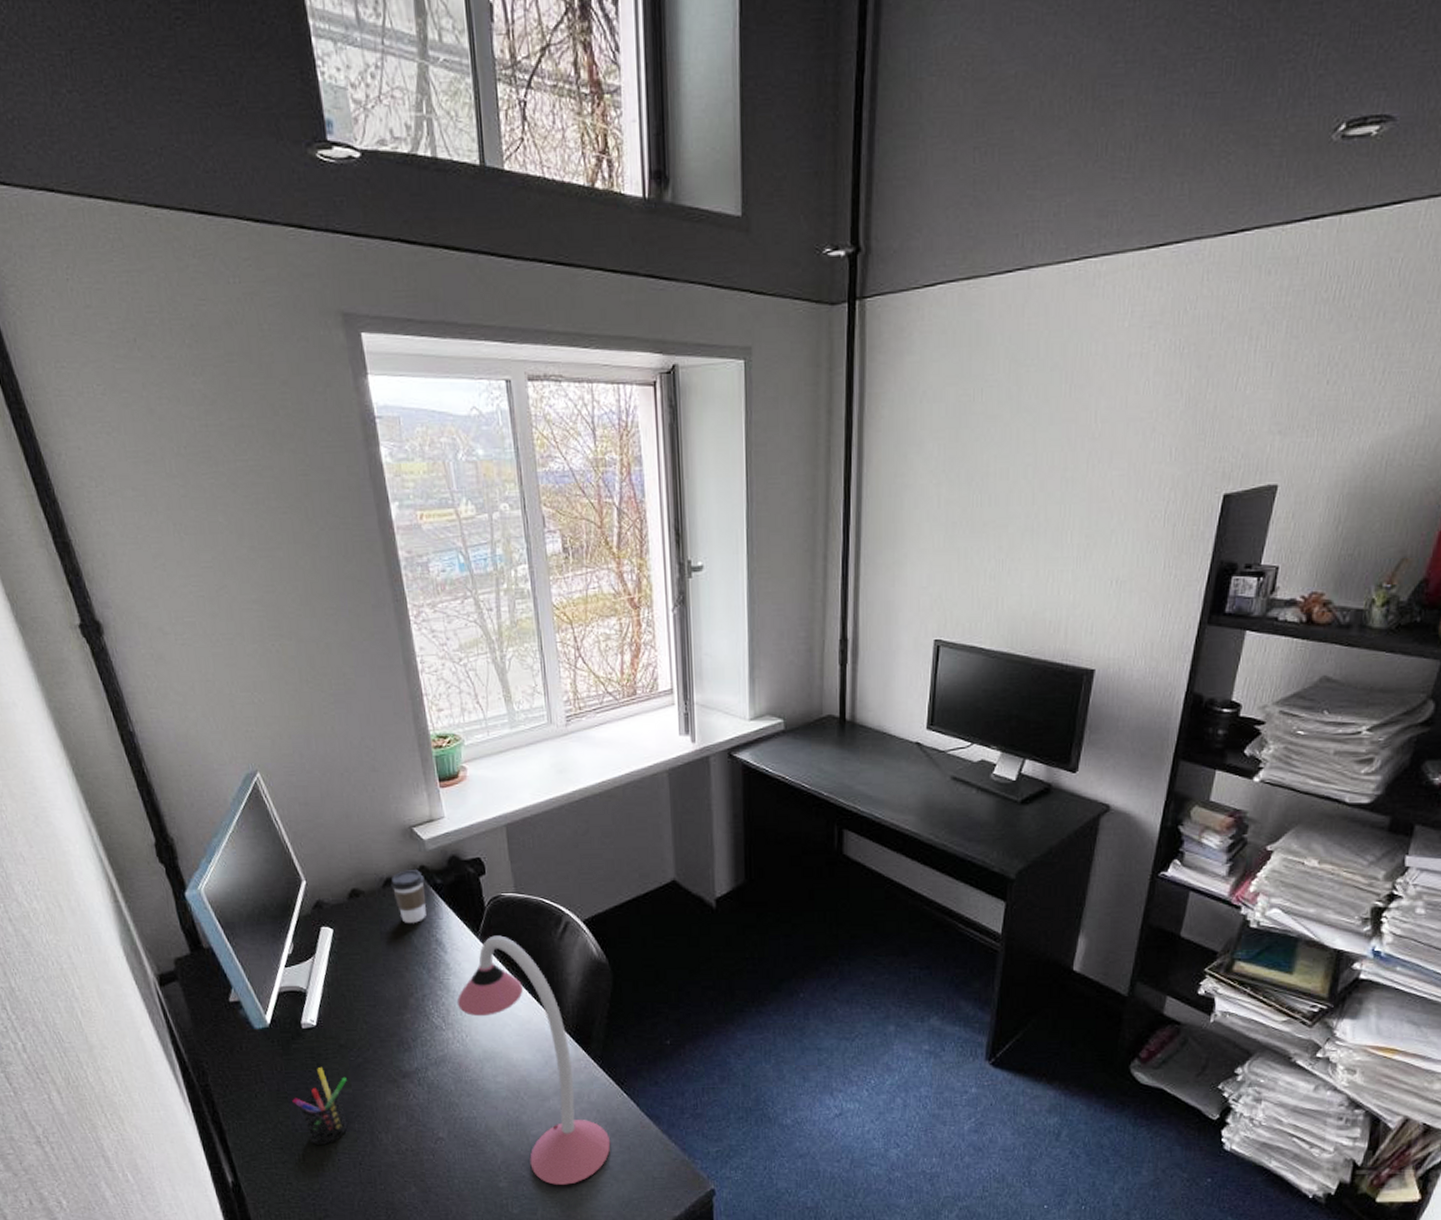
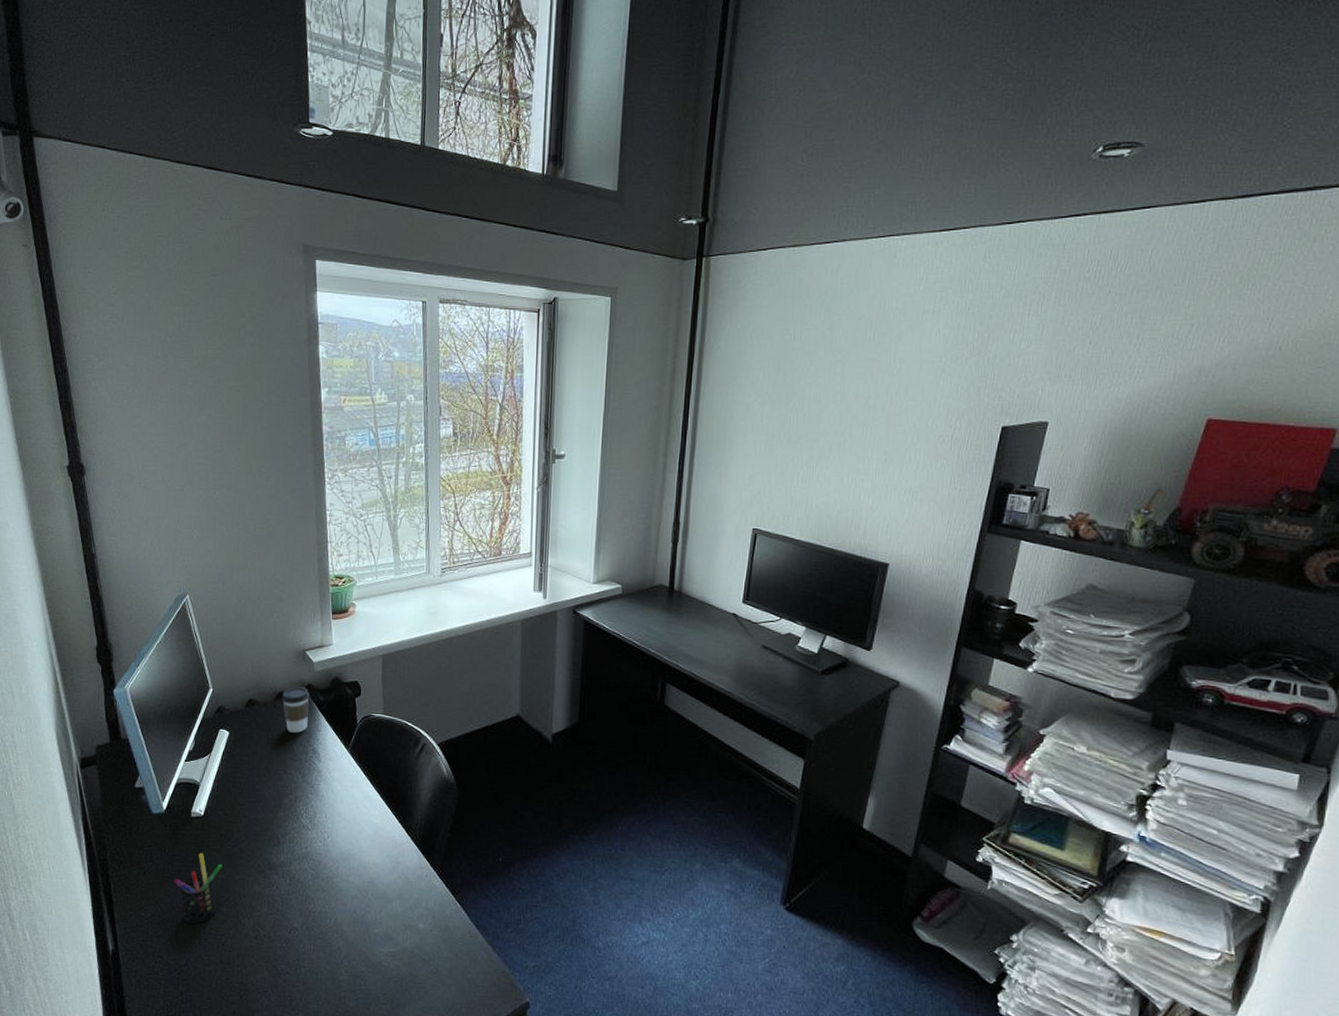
desk lamp: present [456,935,611,1185] -> none [323,749,442,984]

